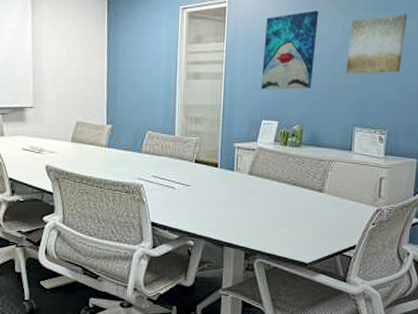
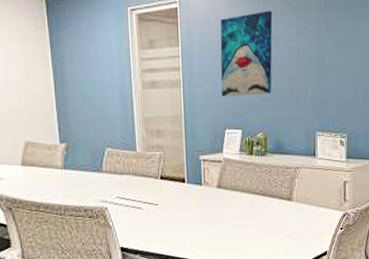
wall art: present [346,14,408,74] -> none [303,13,357,77]

